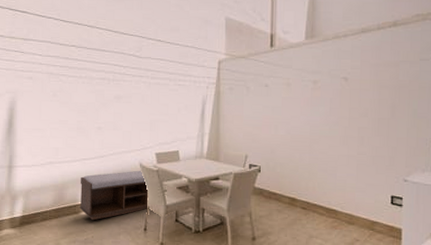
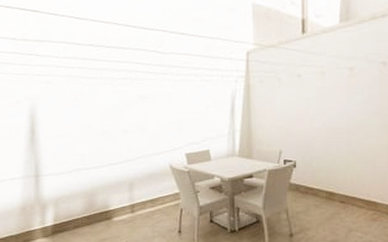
bench: present [79,170,148,221] -> none [110,172,181,226]

